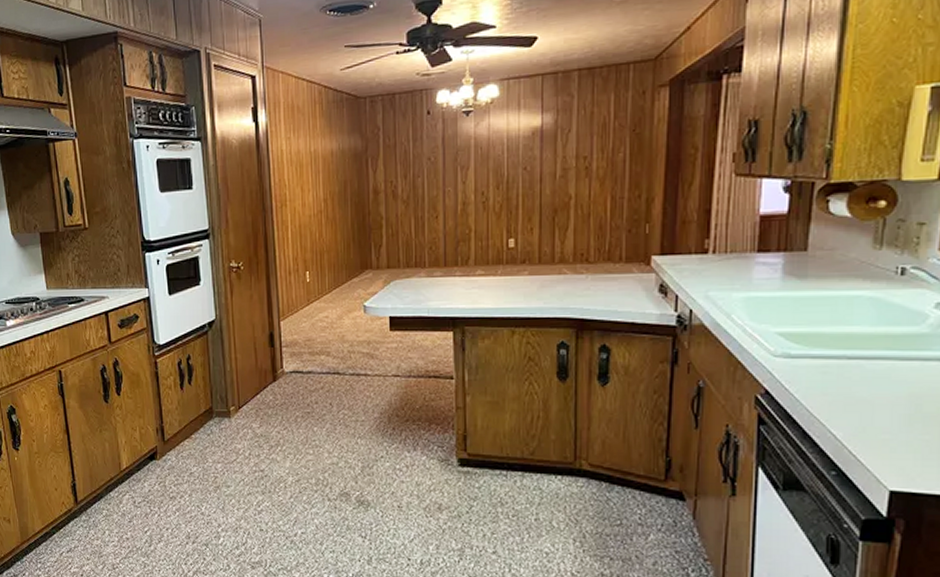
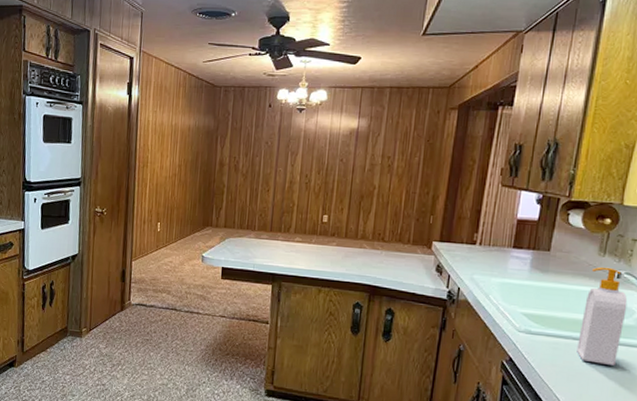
soap bottle: none [854,262,918,386] -> present [577,266,628,365]

